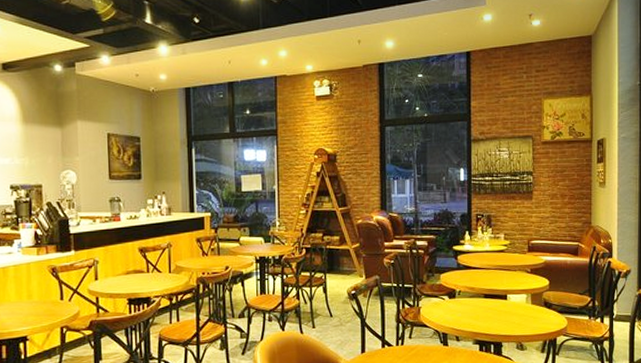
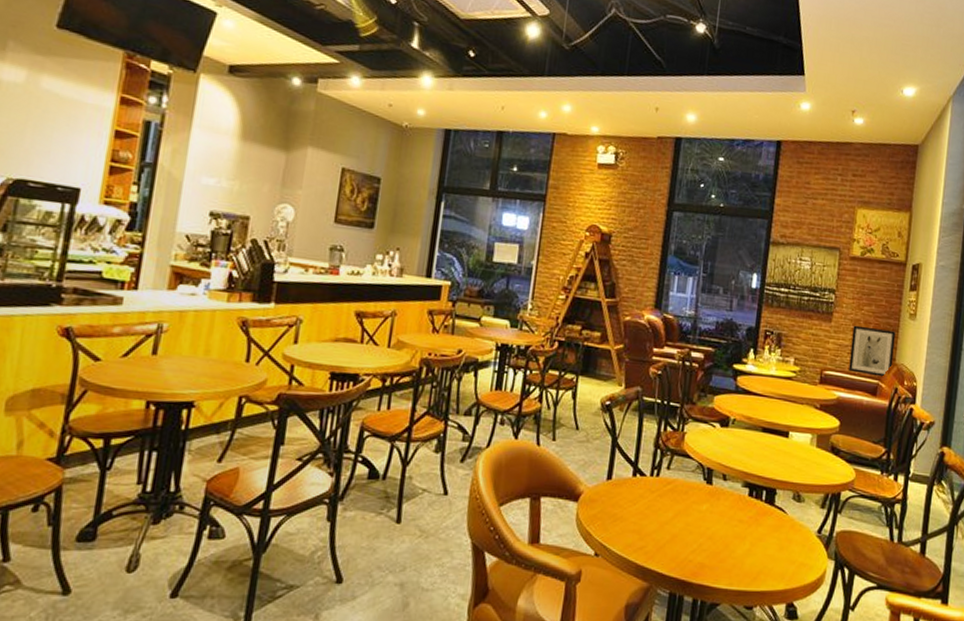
wall art: none [551,198,589,239] -> present [848,325,896,377]

